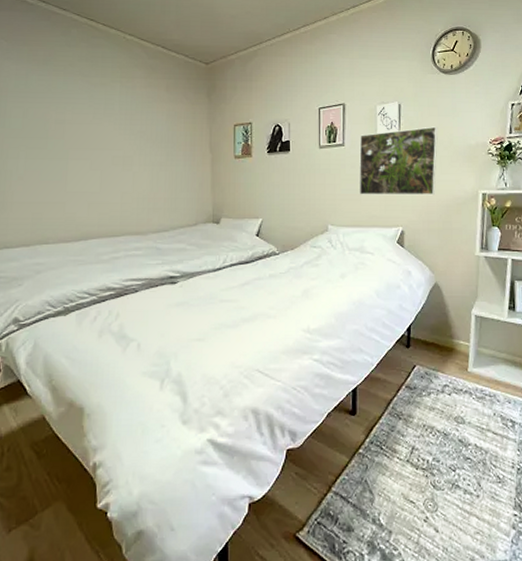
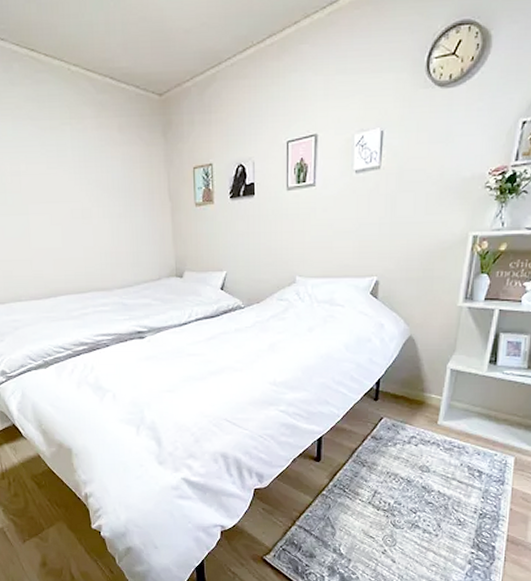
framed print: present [359,126,438,196] -> none [330,156,427,242]

